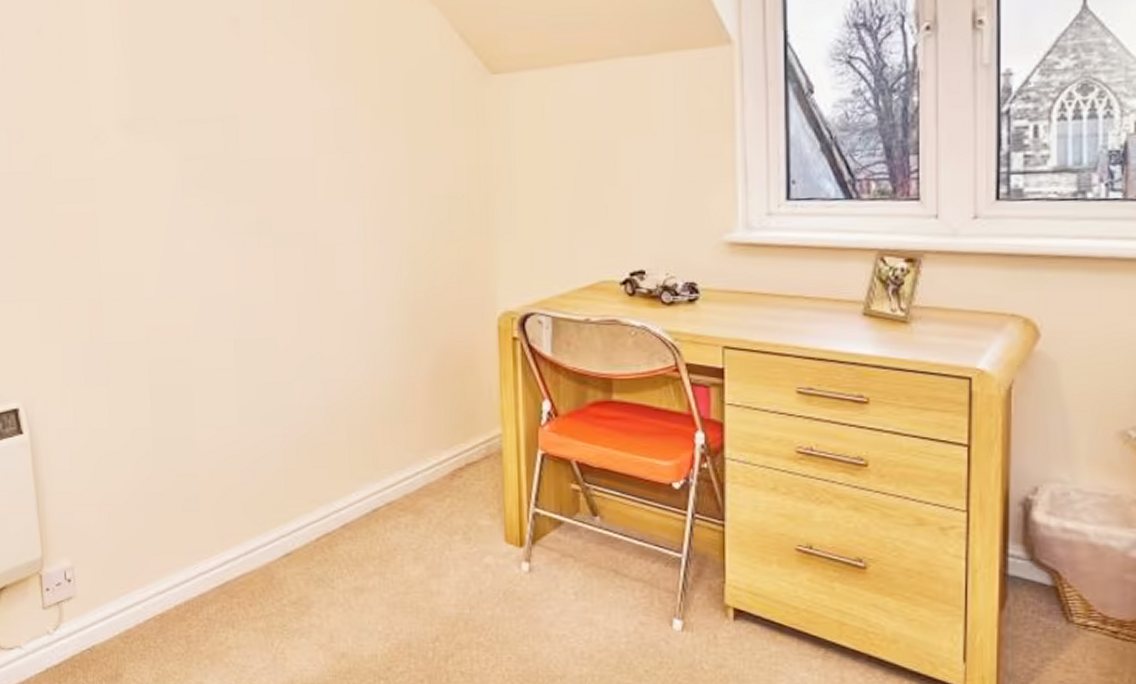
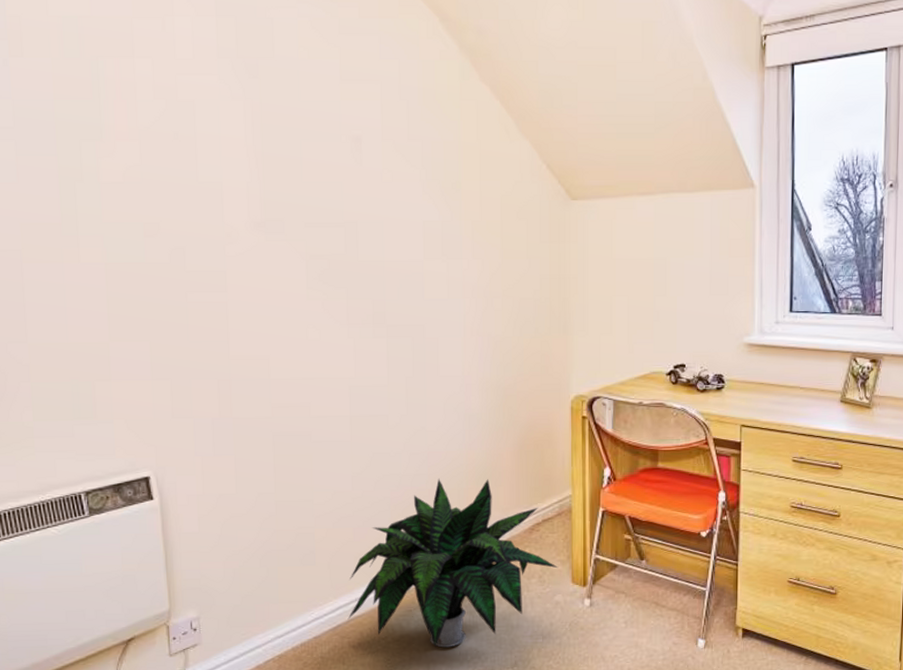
potted plant: none [236,412,488,614] -> present [347,478,559,648]

